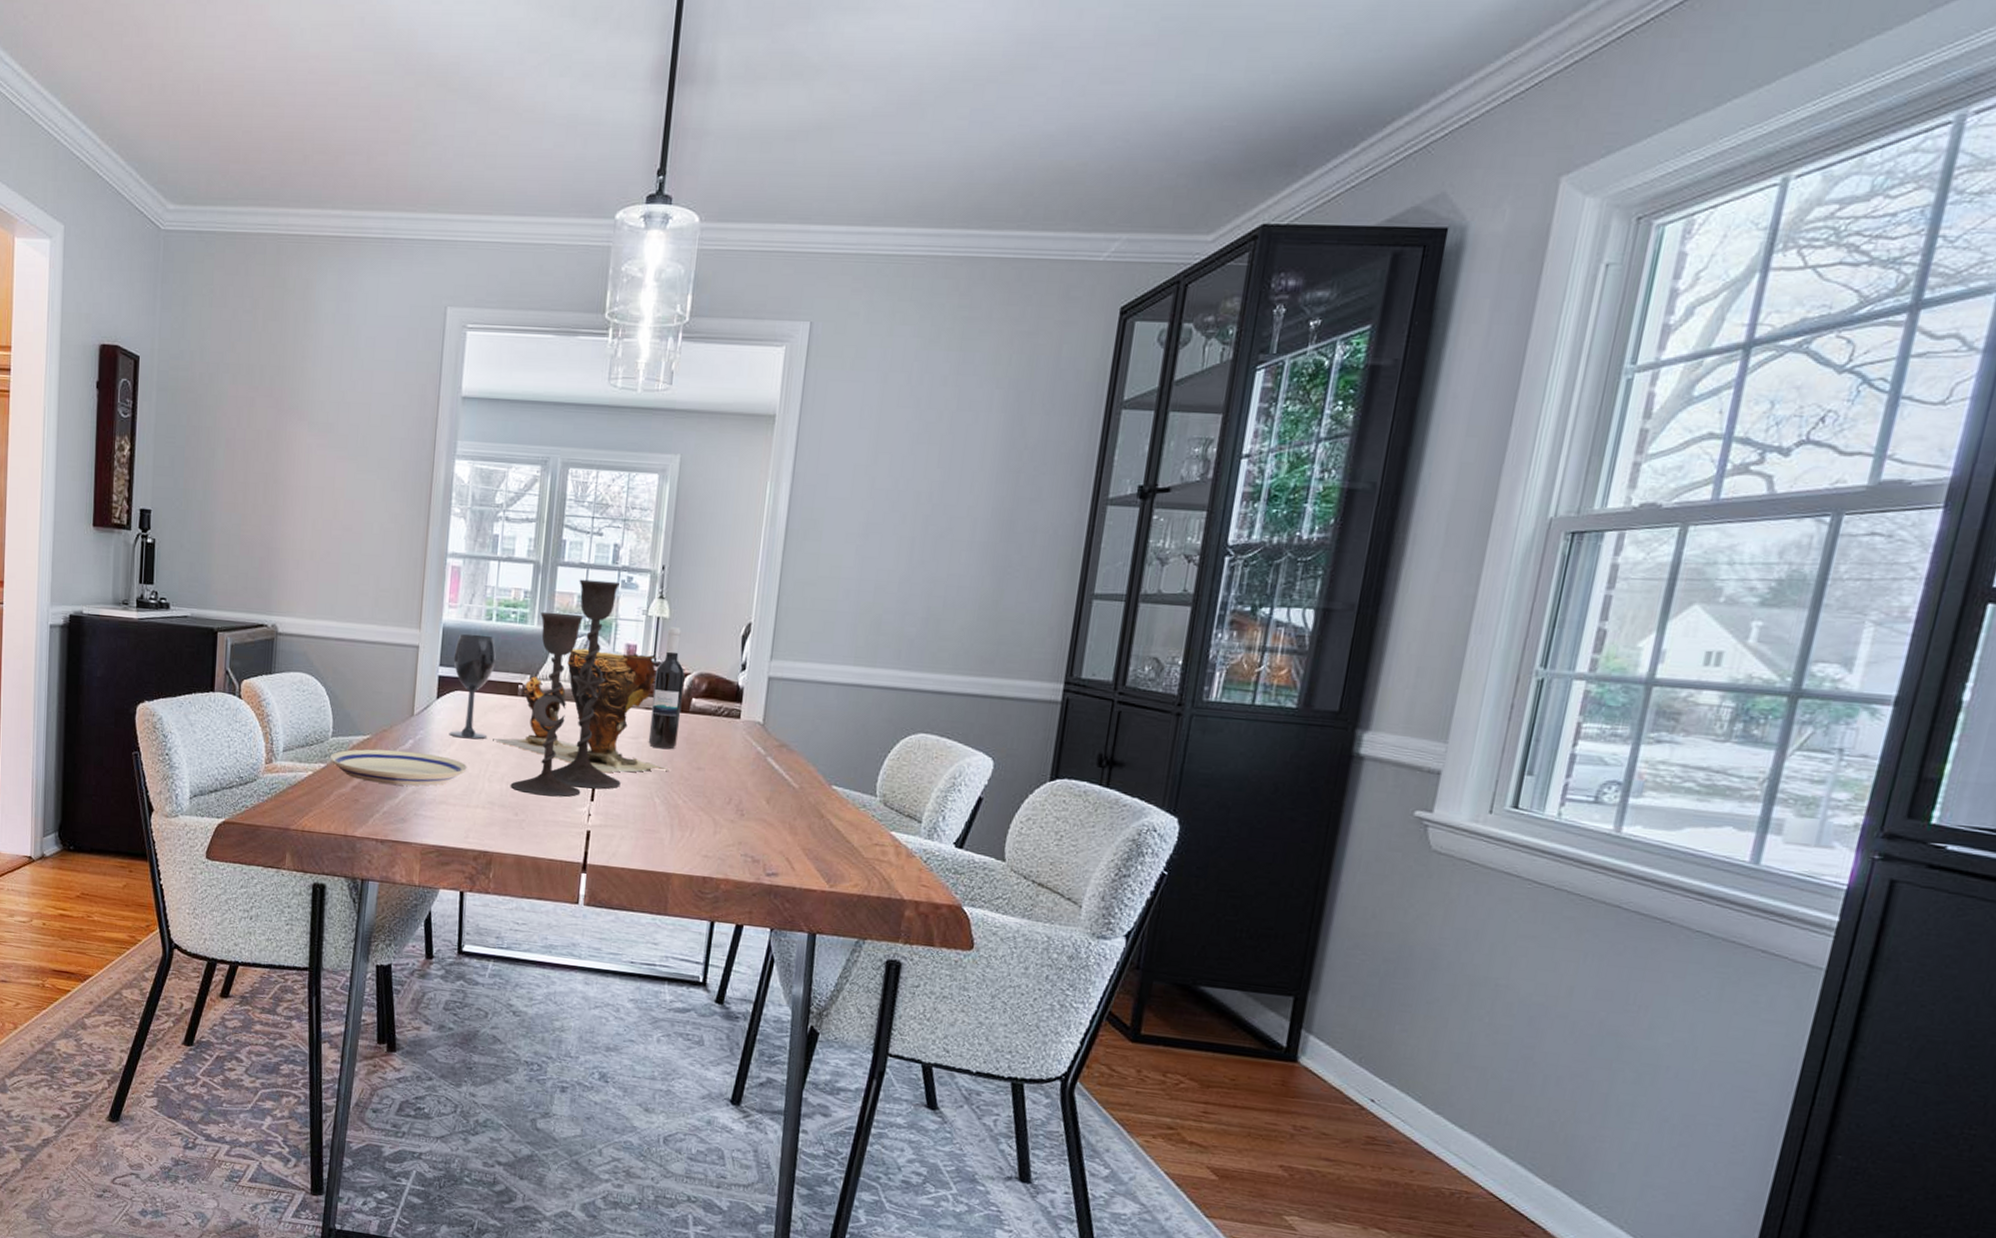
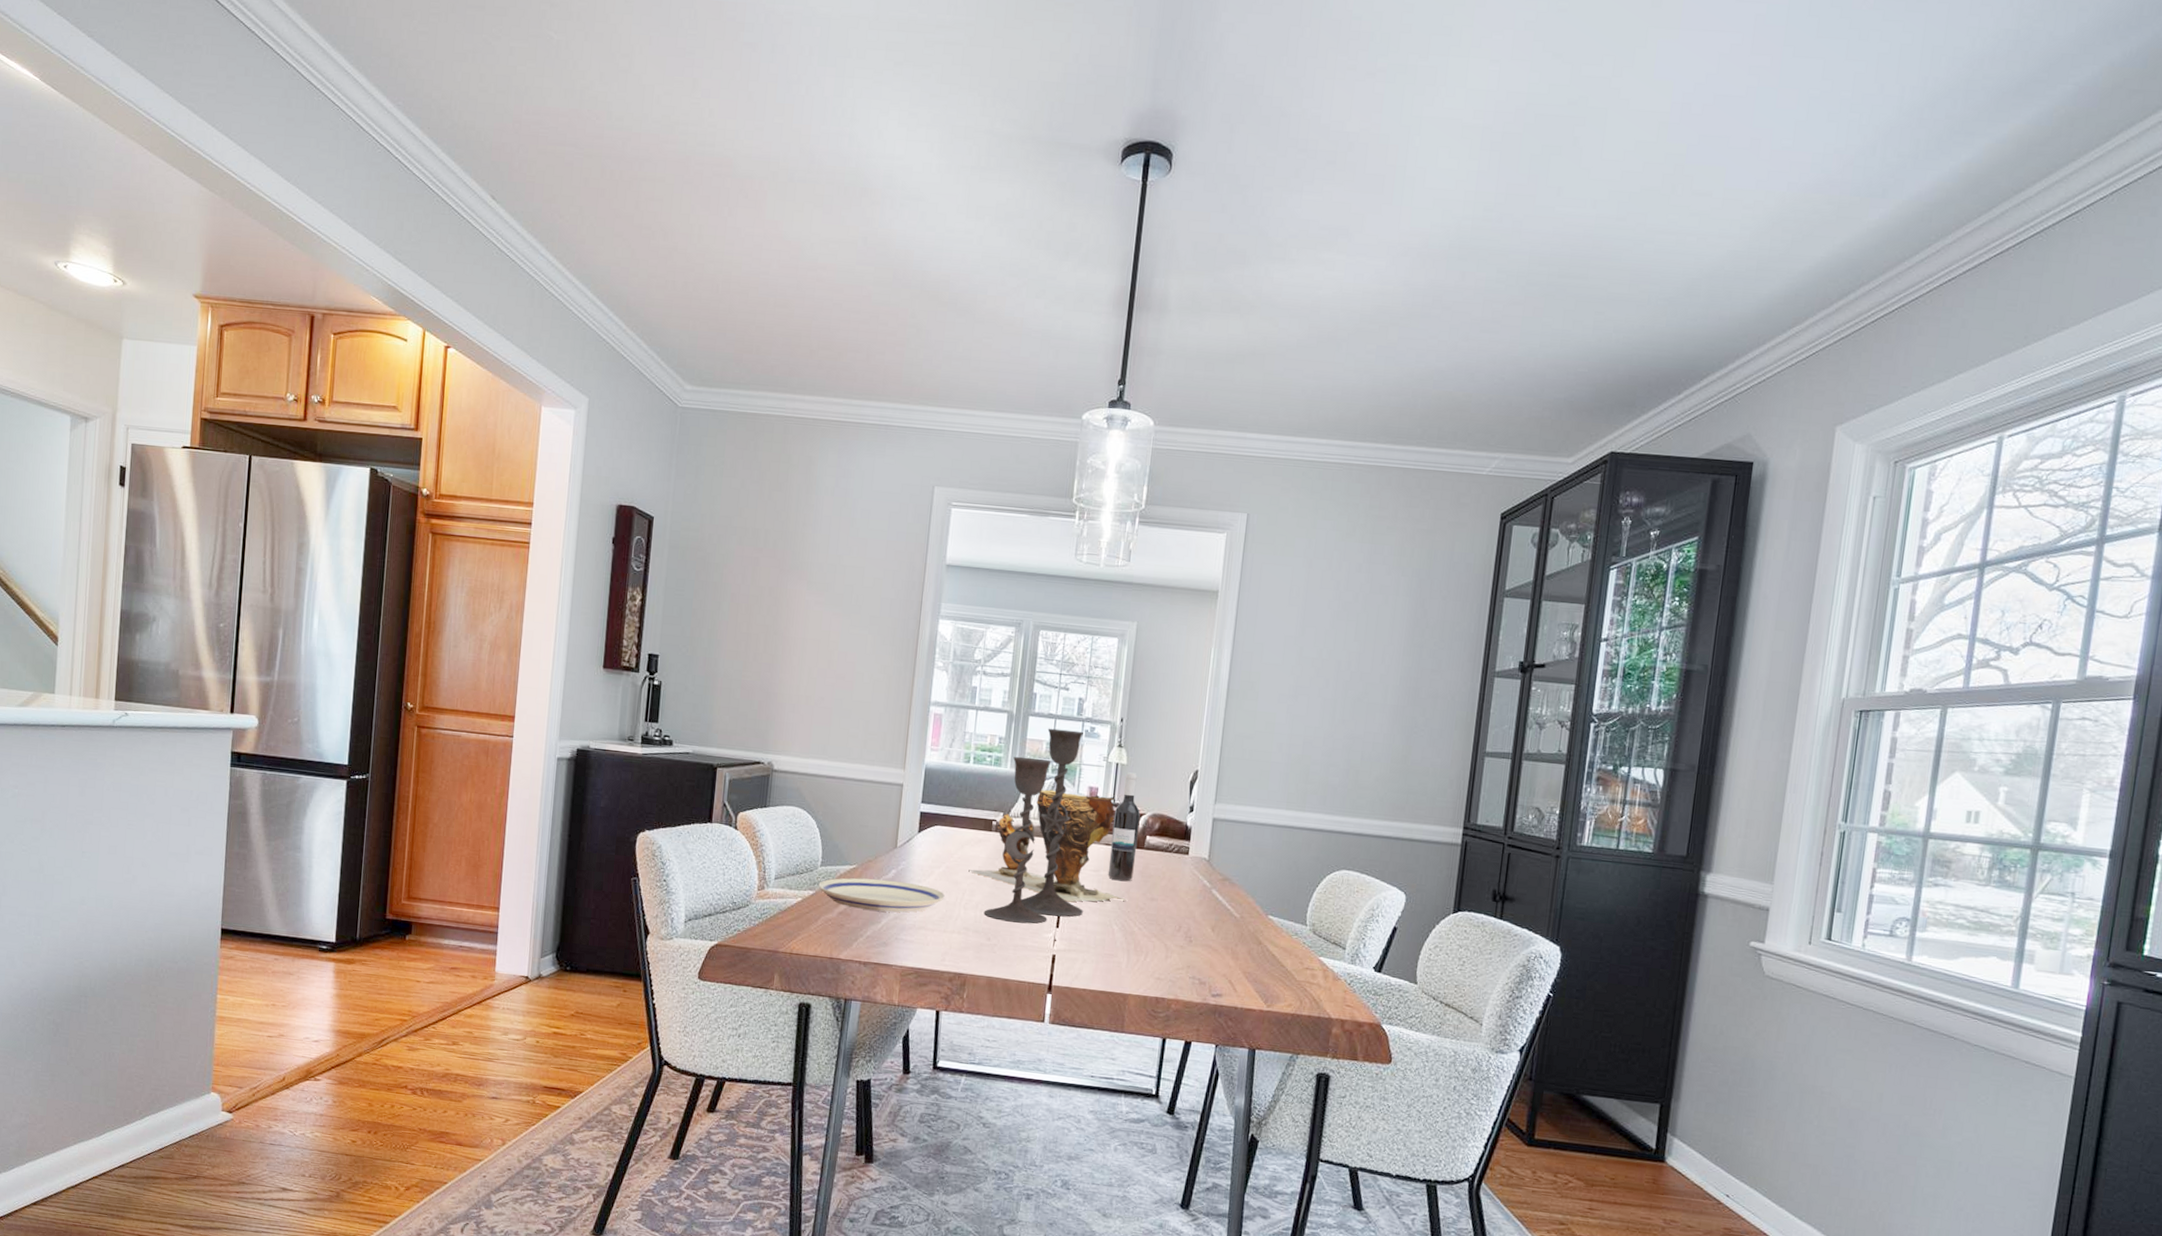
wine glass: present [449,634,496,739] -> none [929,775,973,870]

